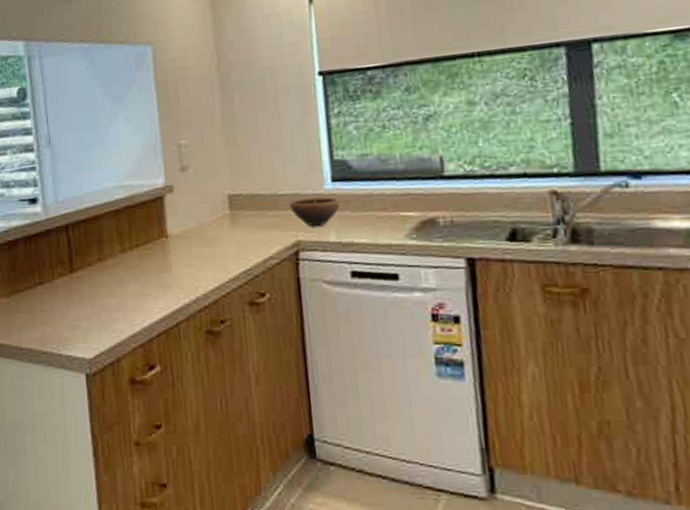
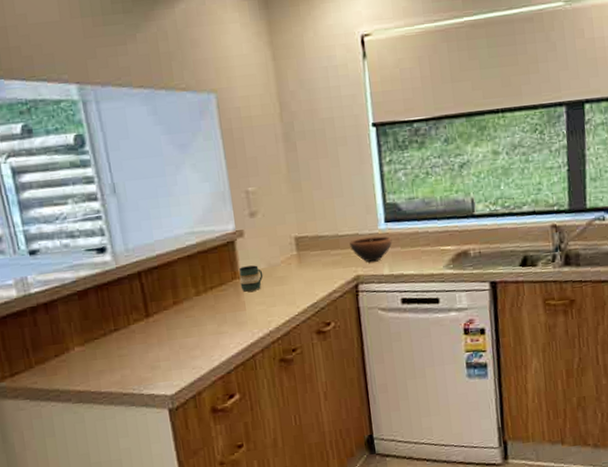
mug: none [166,223,192,252] -> present [239,265,264,292]

